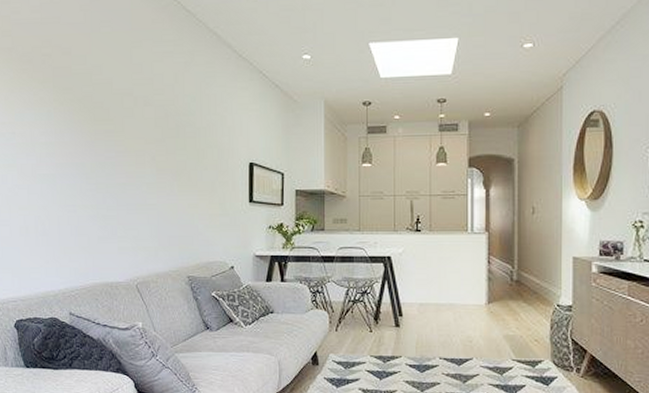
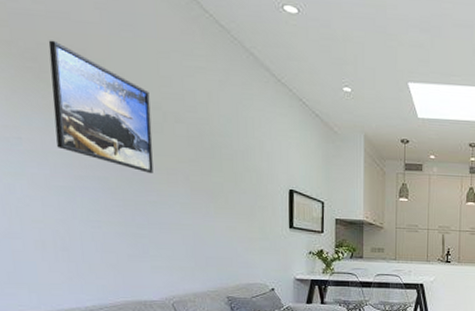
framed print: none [41,43,124,156] -> present [48,40,154,173]

